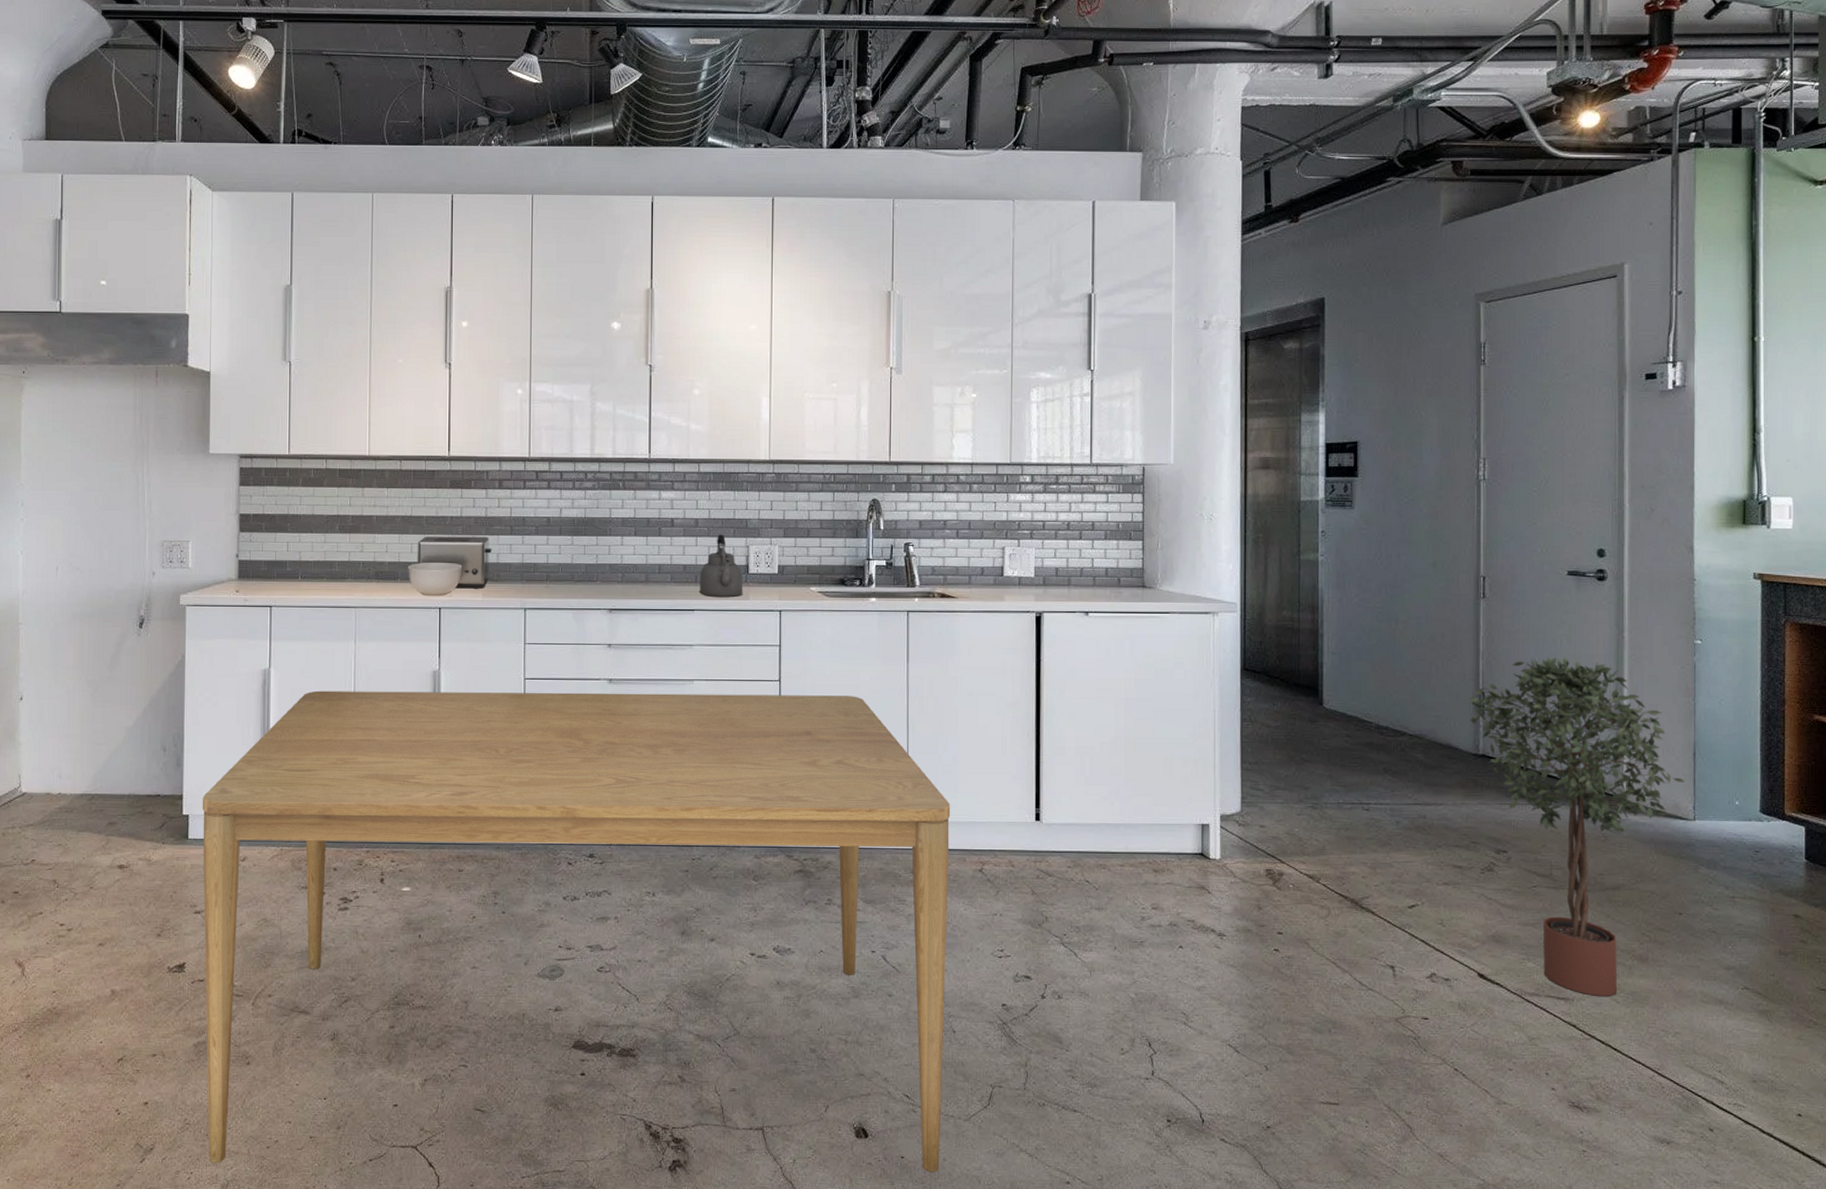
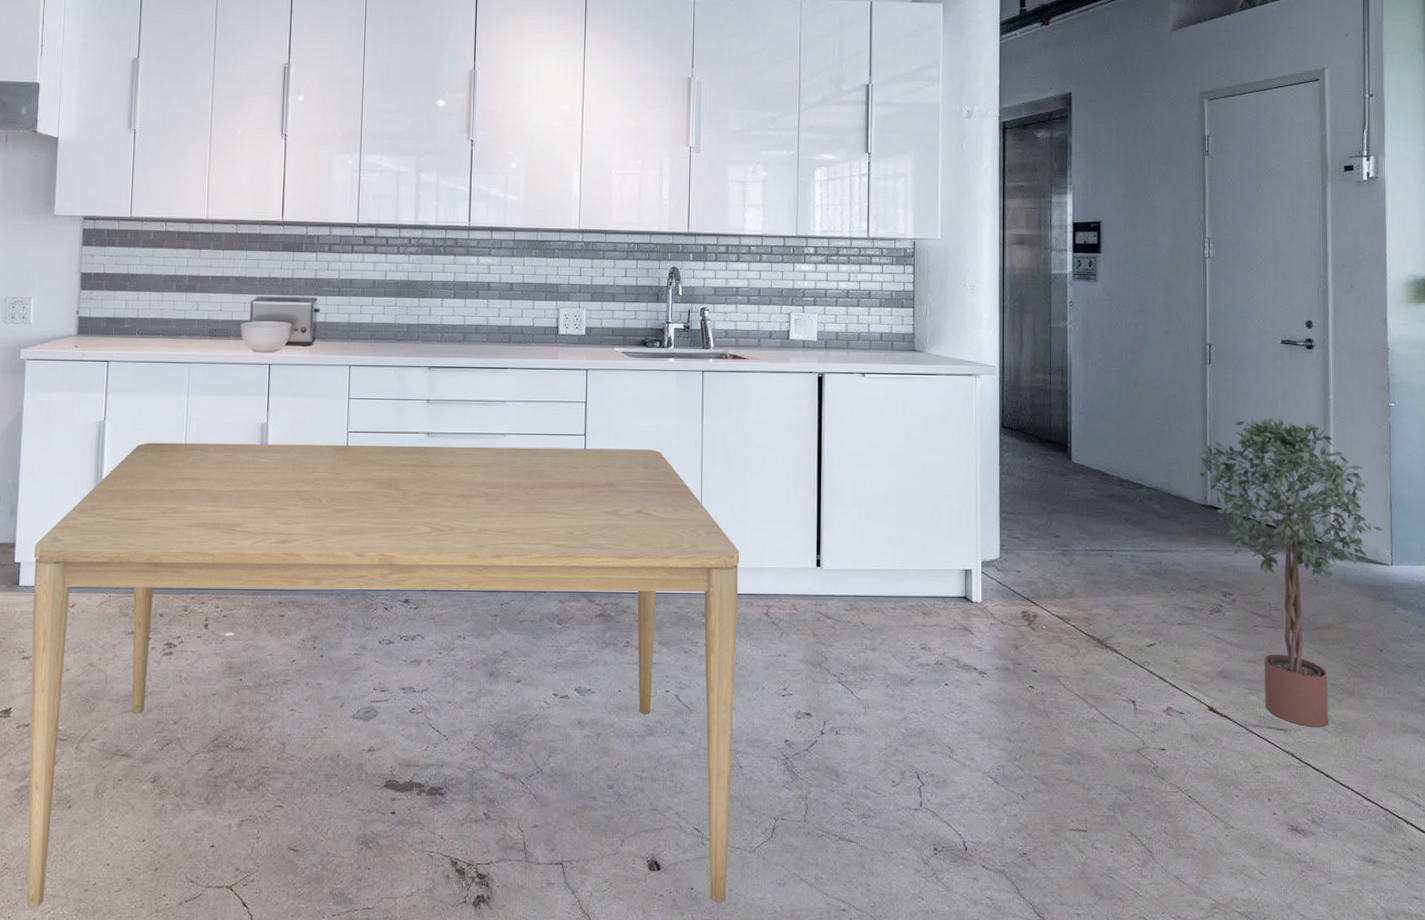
kettle: present [699,534,743,598] -> none [513,298,553,357]

